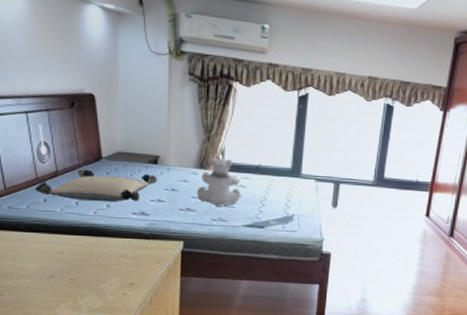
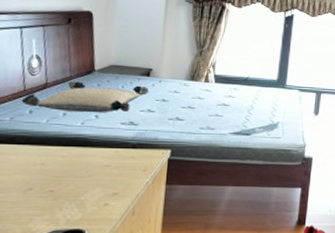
teddy bear: present [196,157,241,206] -> none [186,70,230,115]

